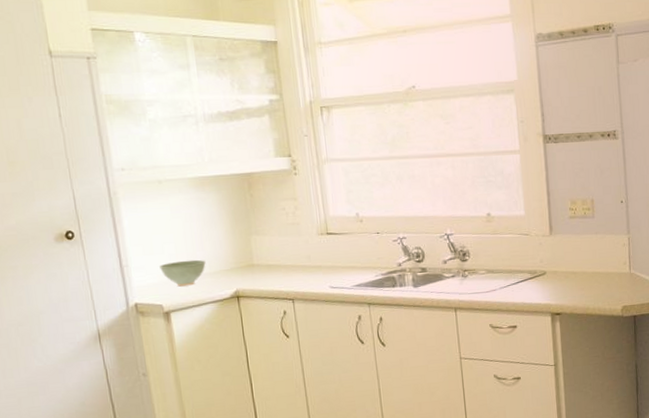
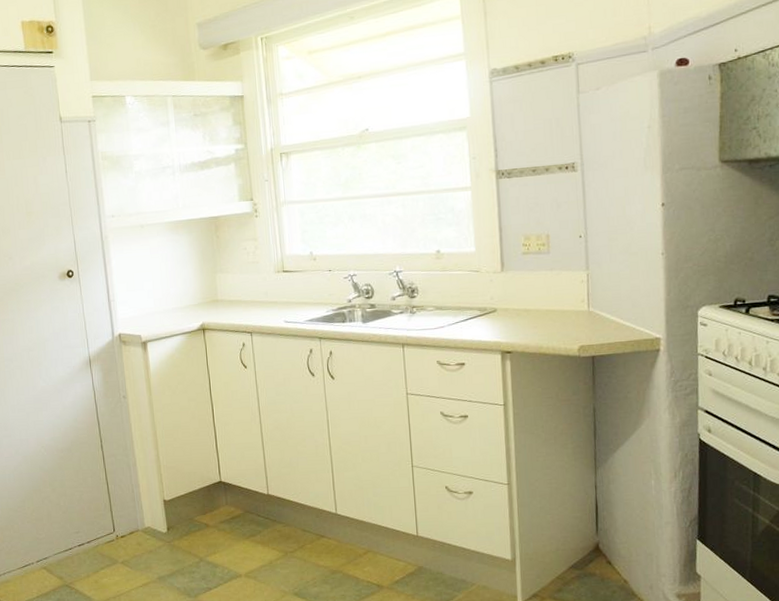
bowl: present [159,259,206,287] -> none [139,295,178,319]

